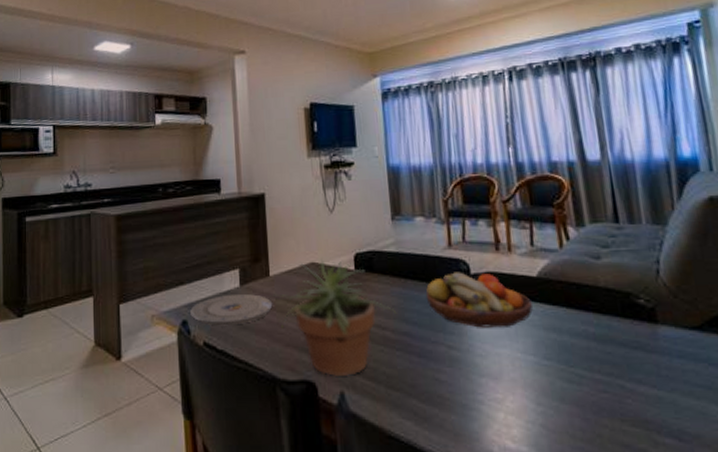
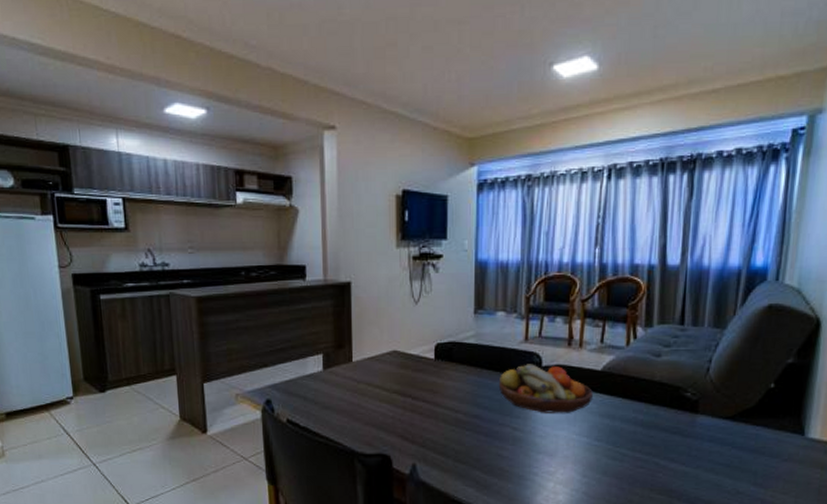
plate: present [190,293,273,326] -> none [274,377,354,405]
potted plant: present [269,258,397,376] -> none [352,347,470,451]

